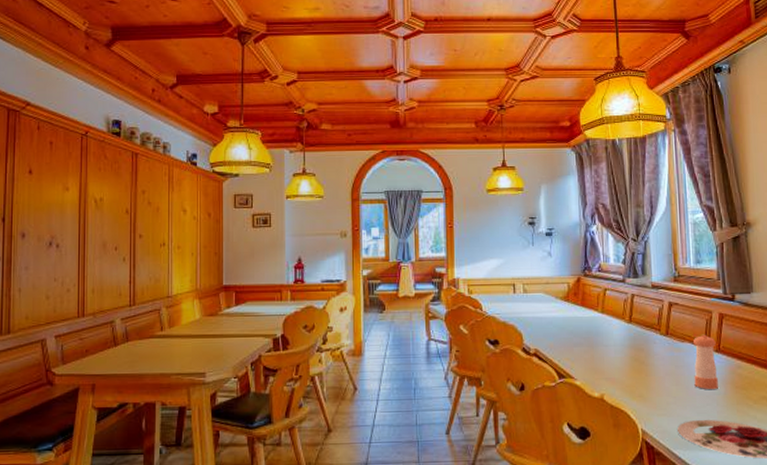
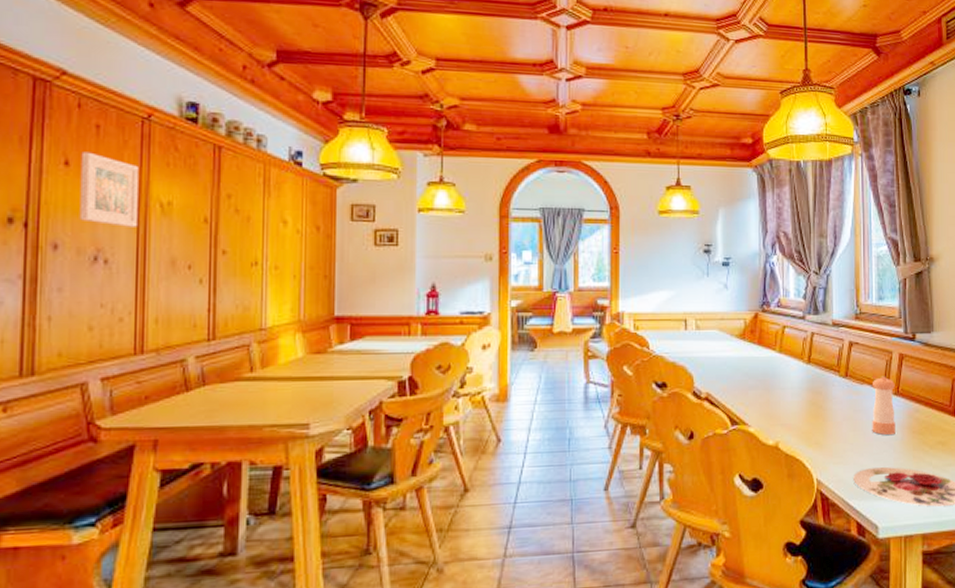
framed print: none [39,163,79,219] -> present [79,152,139,227]

